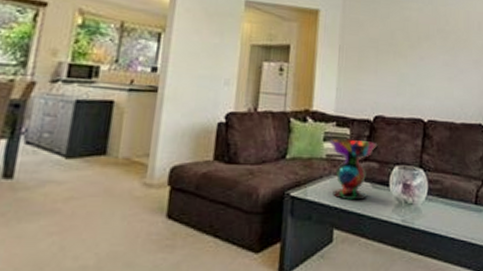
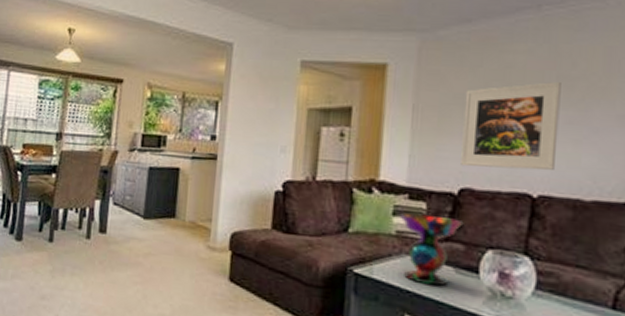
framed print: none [375,33,440,100] -> present [461,82,561,170]

